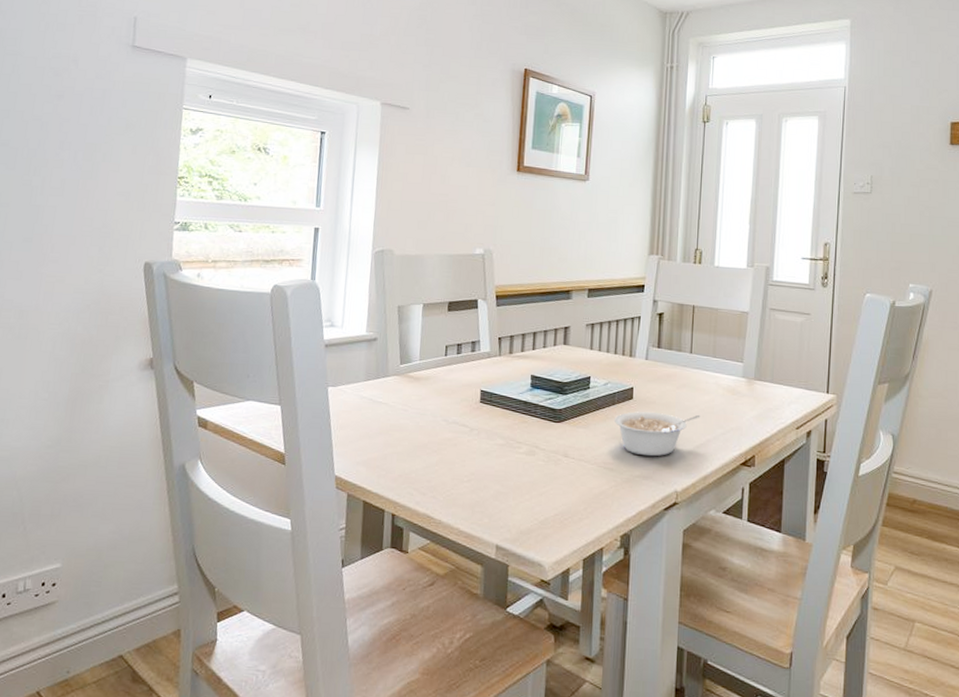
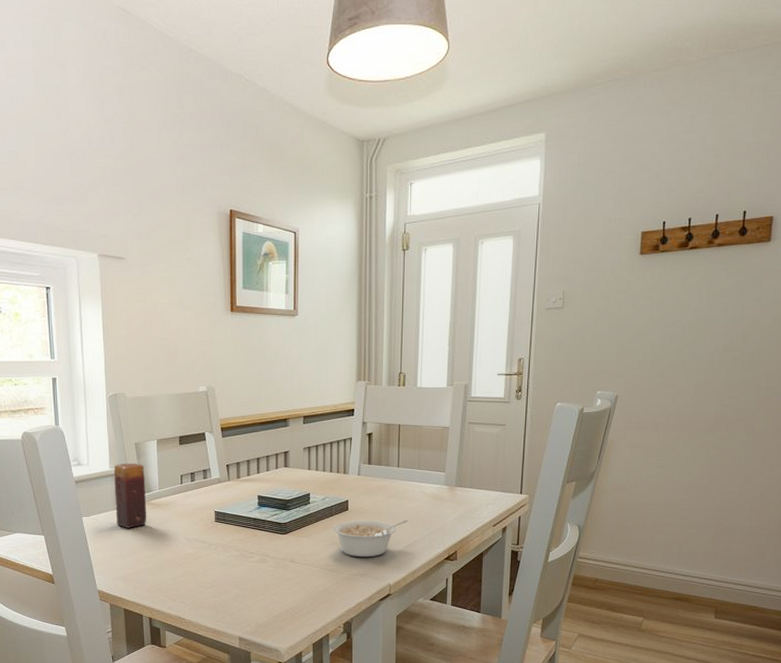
candle: none [366,327,406,404] -> present [114,463,147,528]

